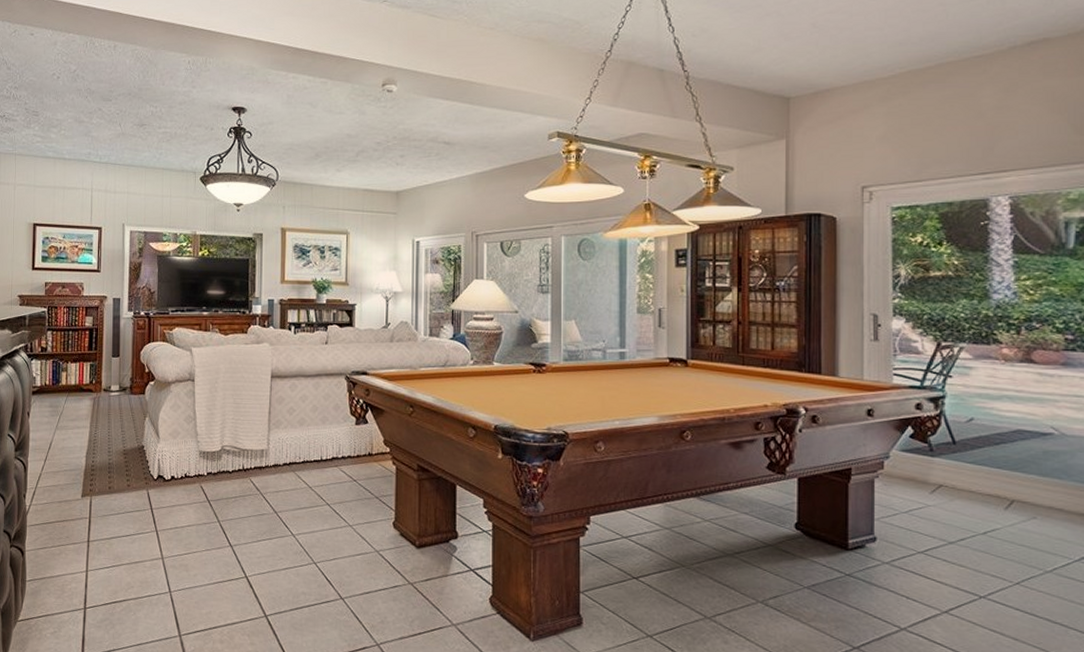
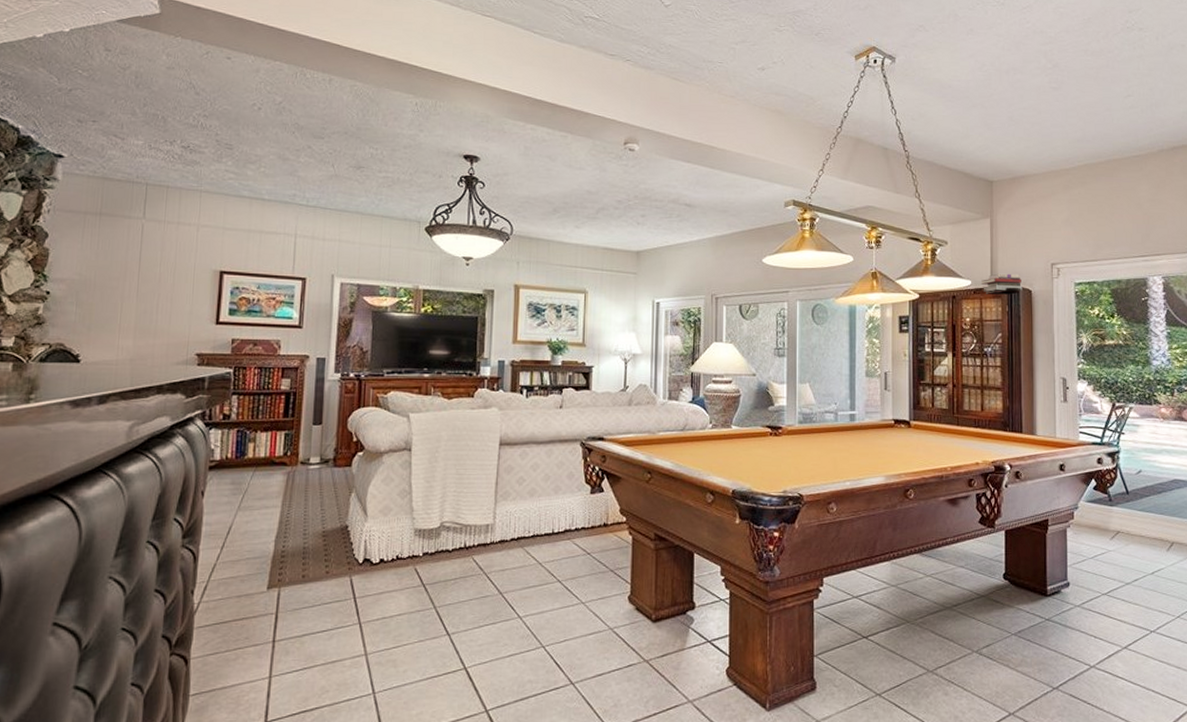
books: none [774,199,825,223] -> present [981,273,1023,295]

